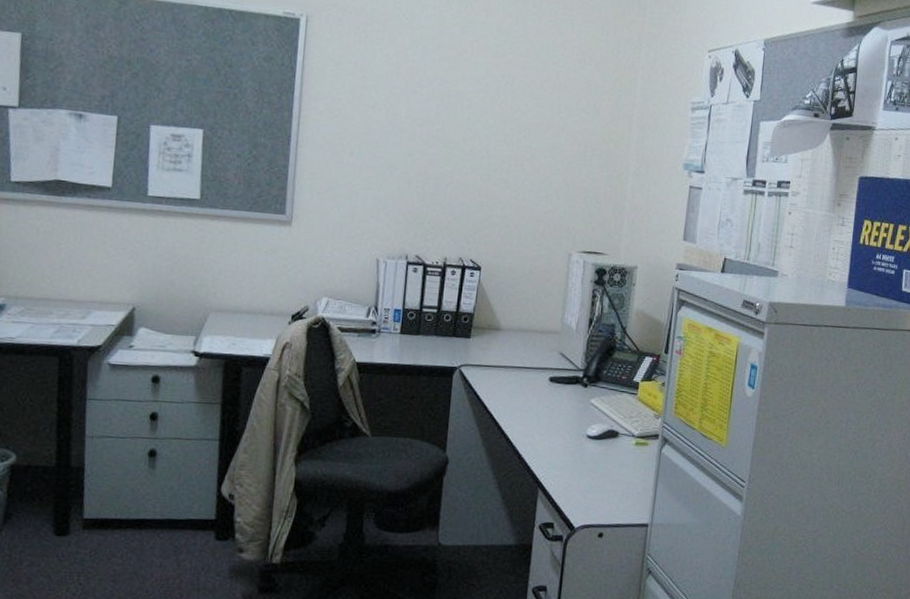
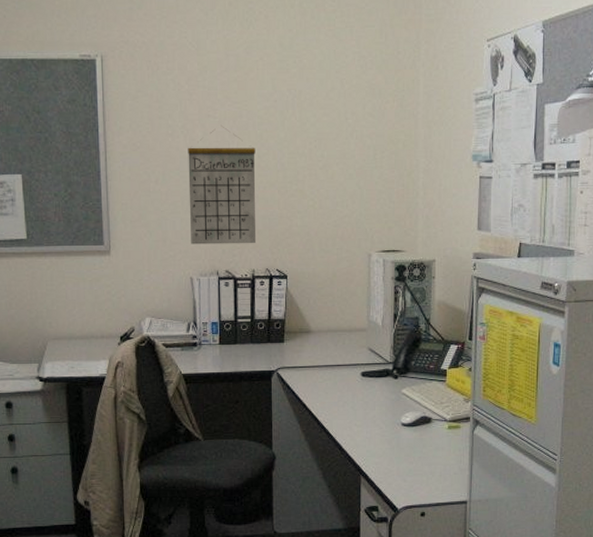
calendar: none [381,103,461,231] -> present [188,126,257,245]

